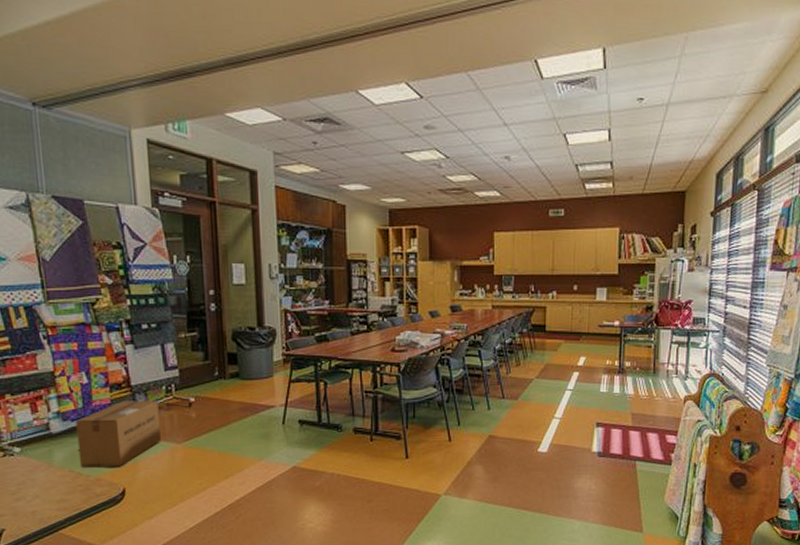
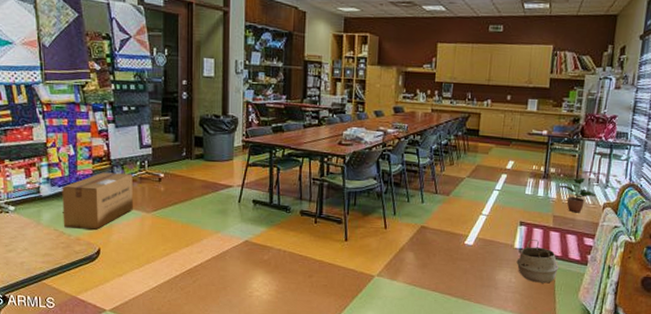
woven basket: none [595,441,642,488] -> present [516,239,560,283]
potted plant: none [636,369,675,409] -> present [559,177,596,213]

